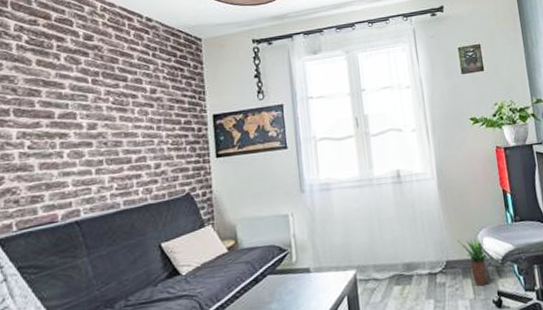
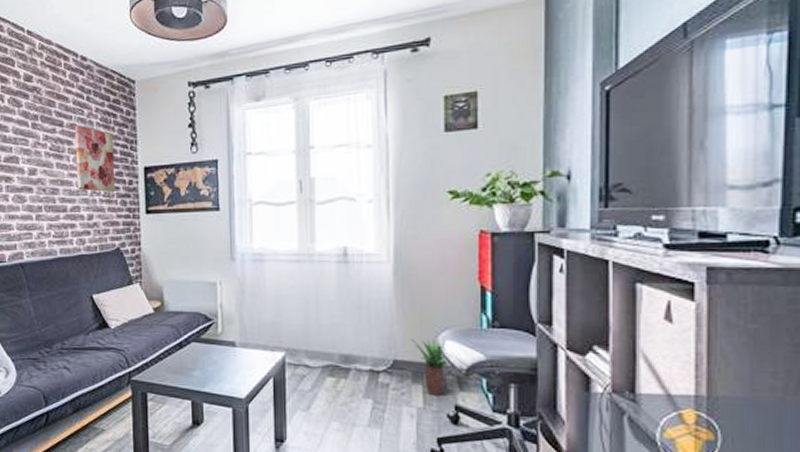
wall art: none [139,79,185,141] -> present [74,125,116,193]

